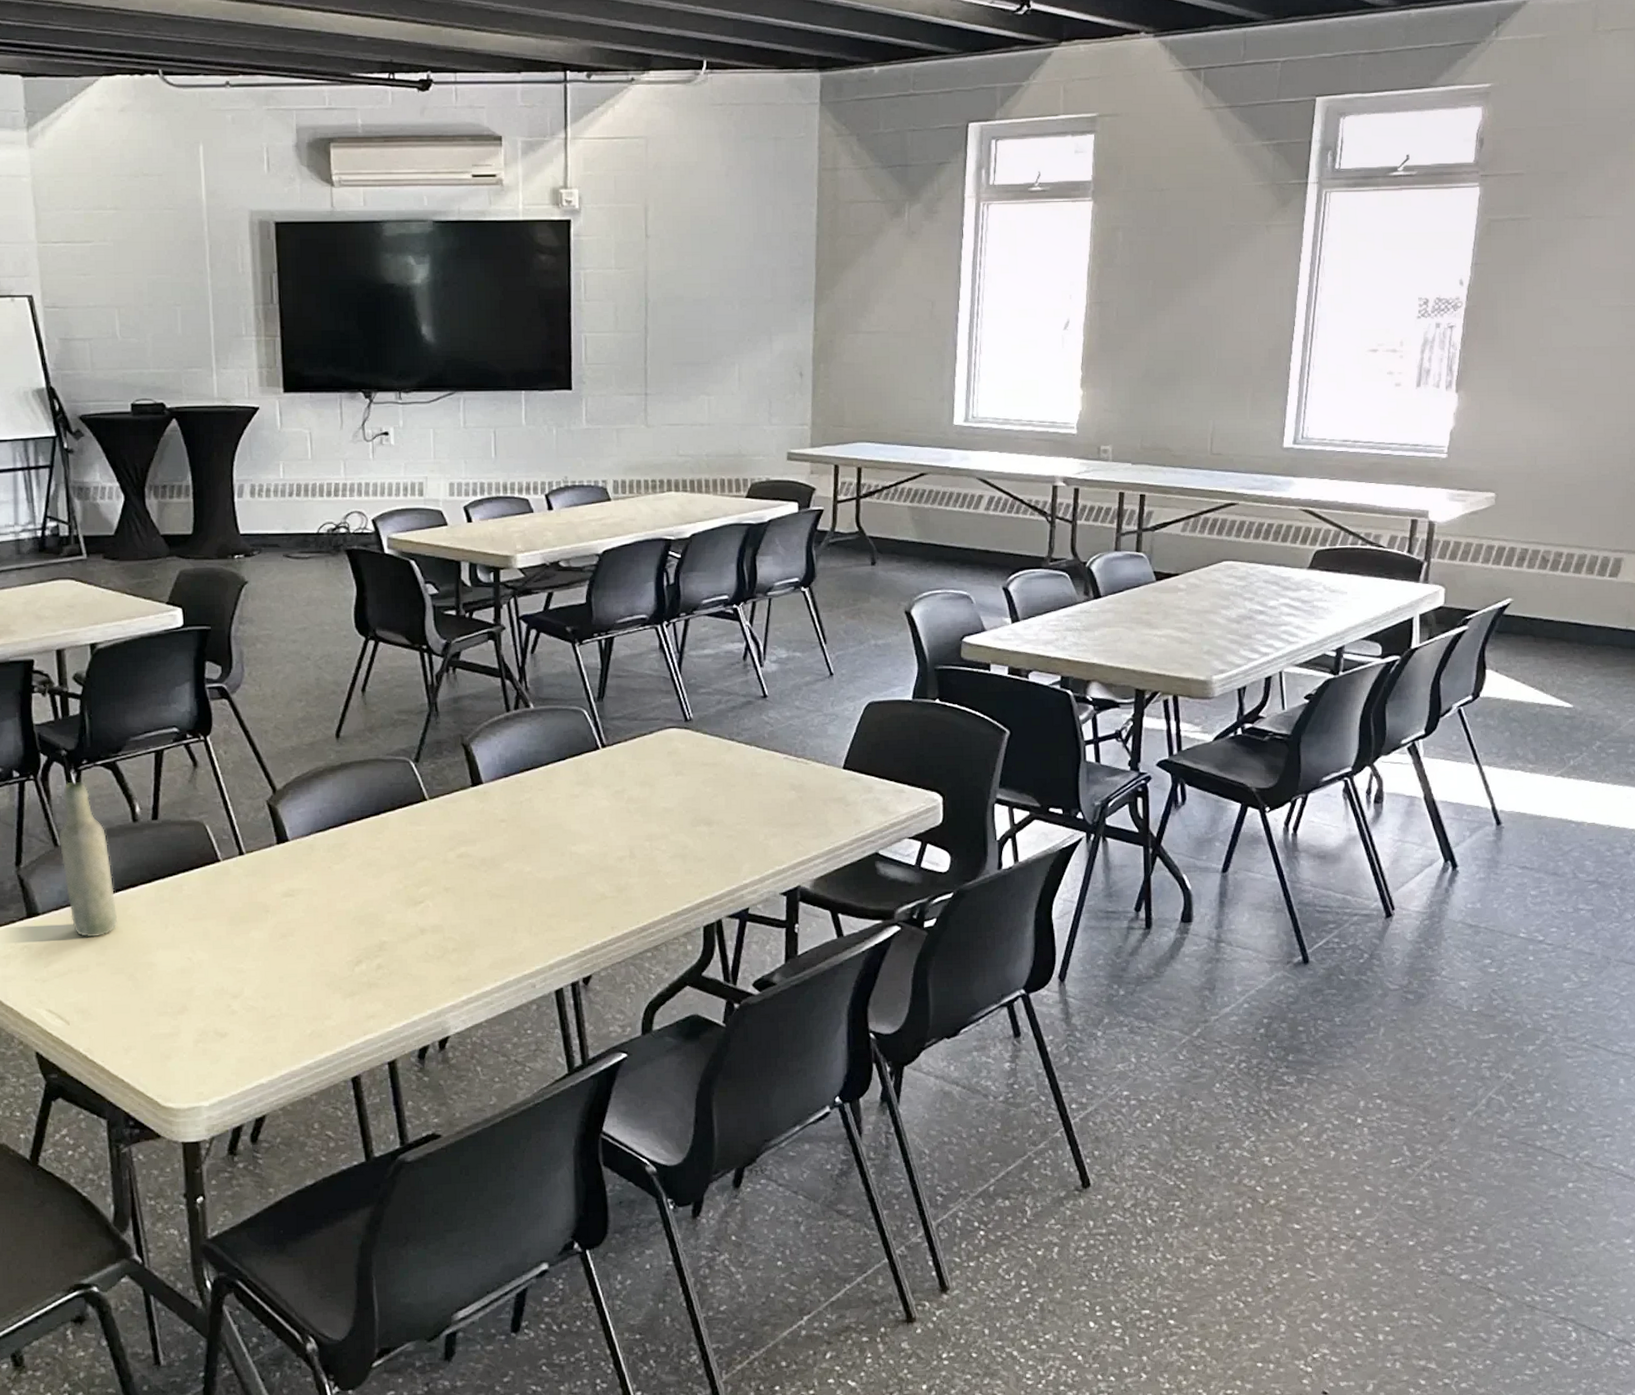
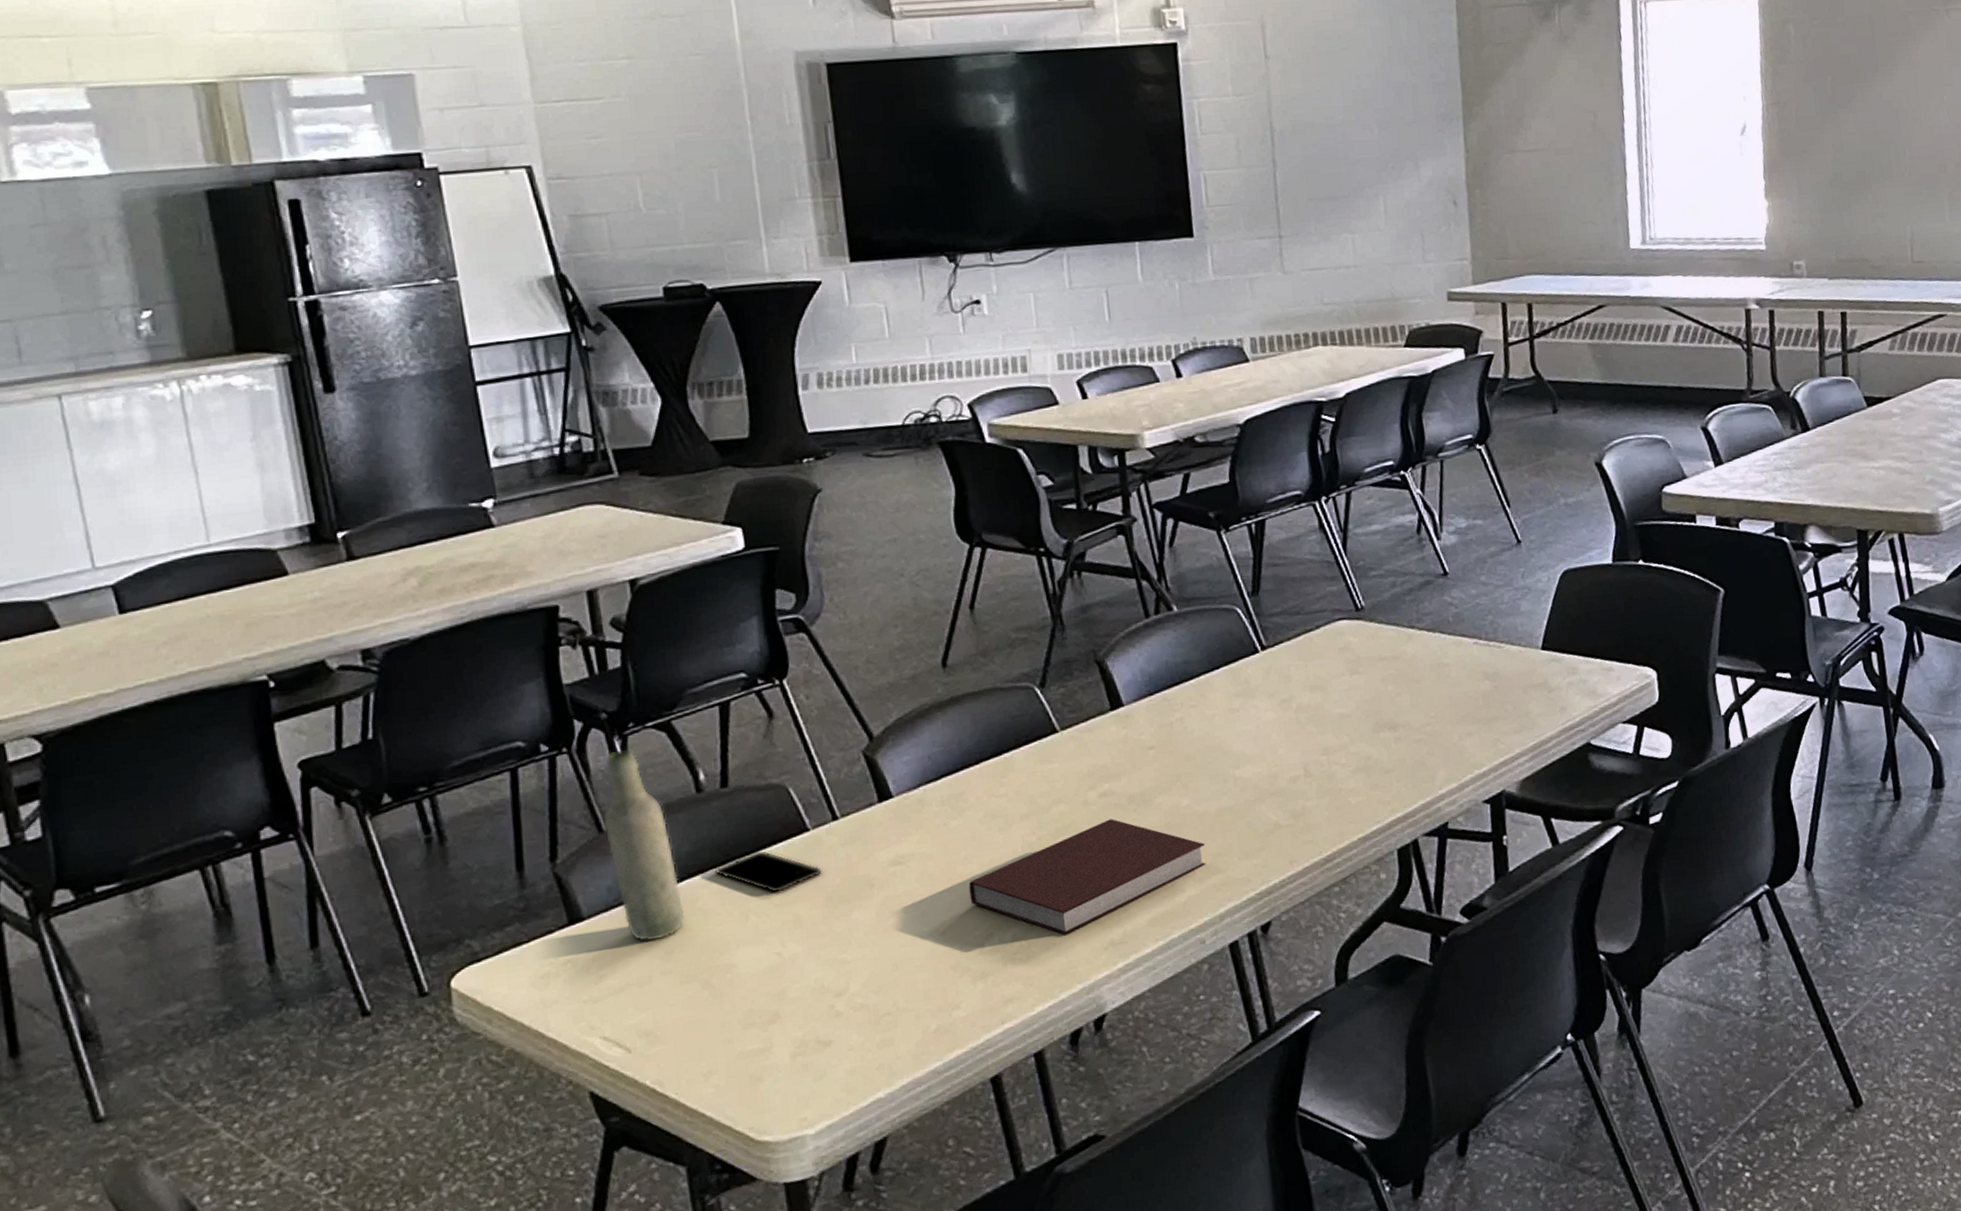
smartphone: none [144,874,228,909] -> present [715,850,822,893]
notebook: none [345,877,542,969] -> present [968,819,1206,935]

